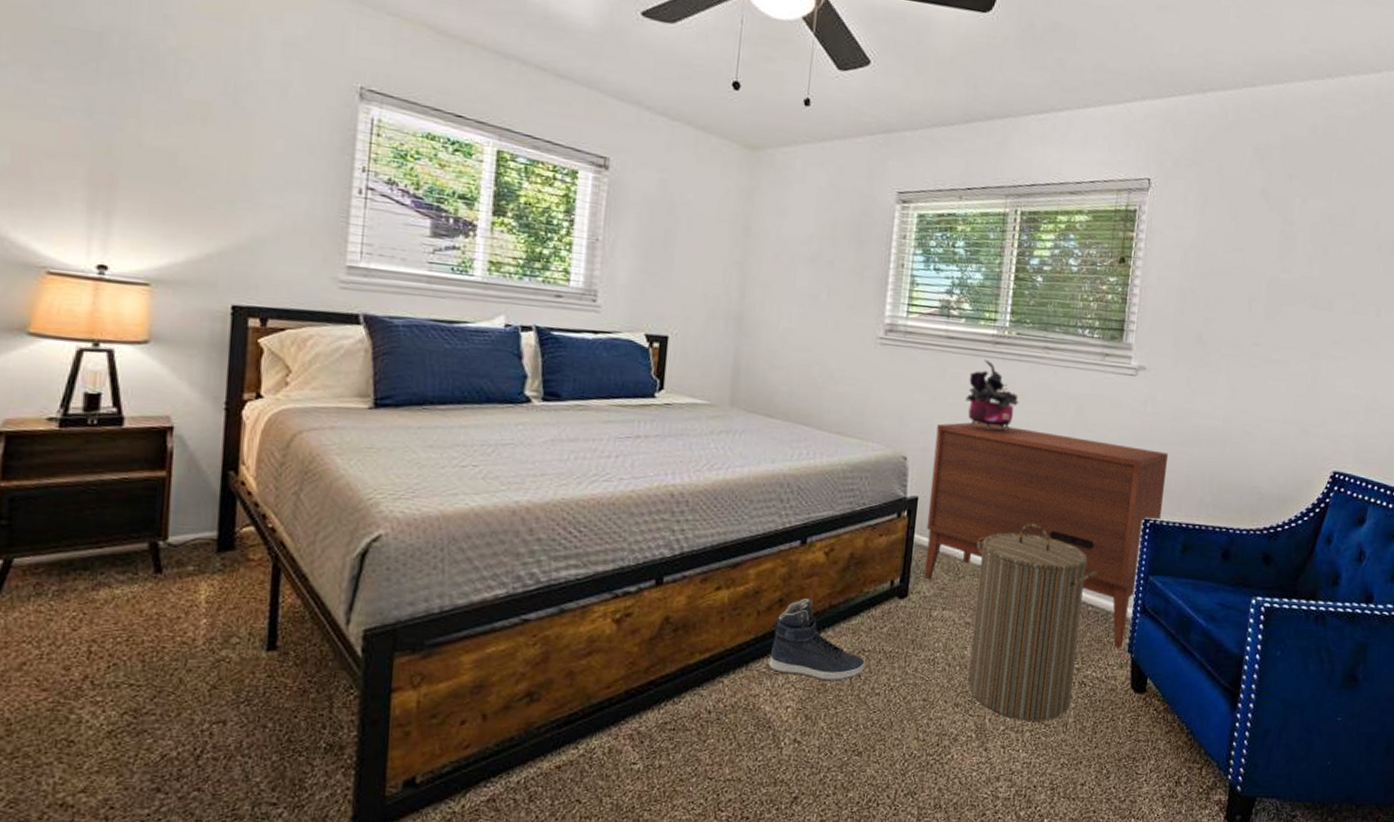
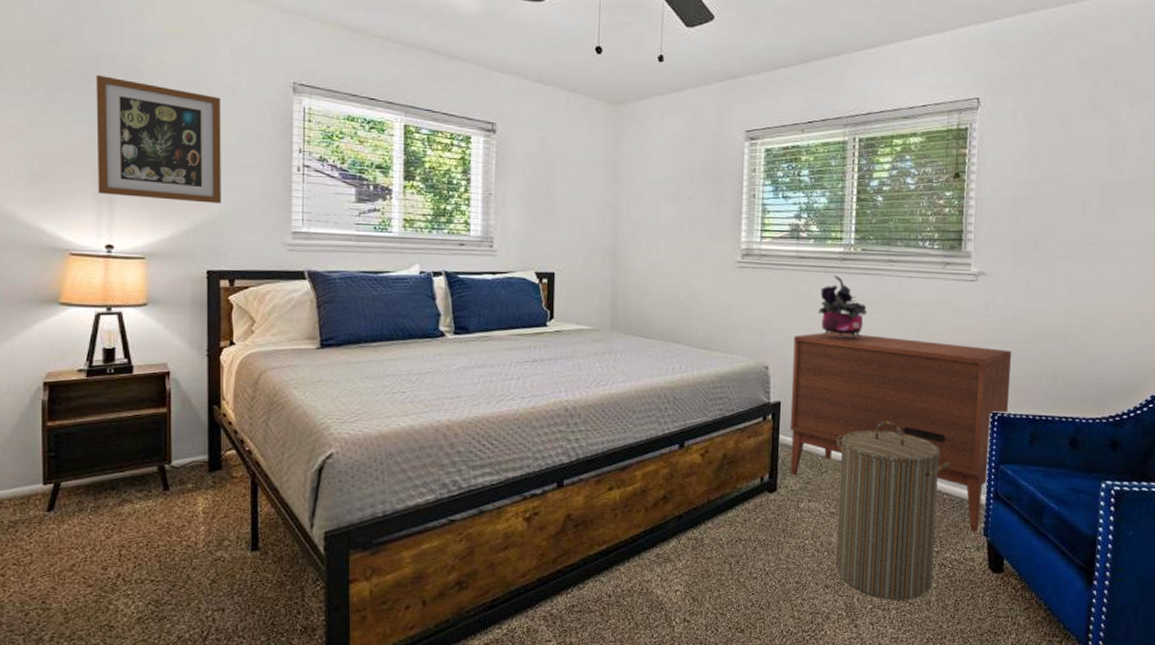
wall art: none [91,52,264,225] -> present [96,74,222,204]
sneaker: present [769,598,865,682] -> none [658,495,742,568]

